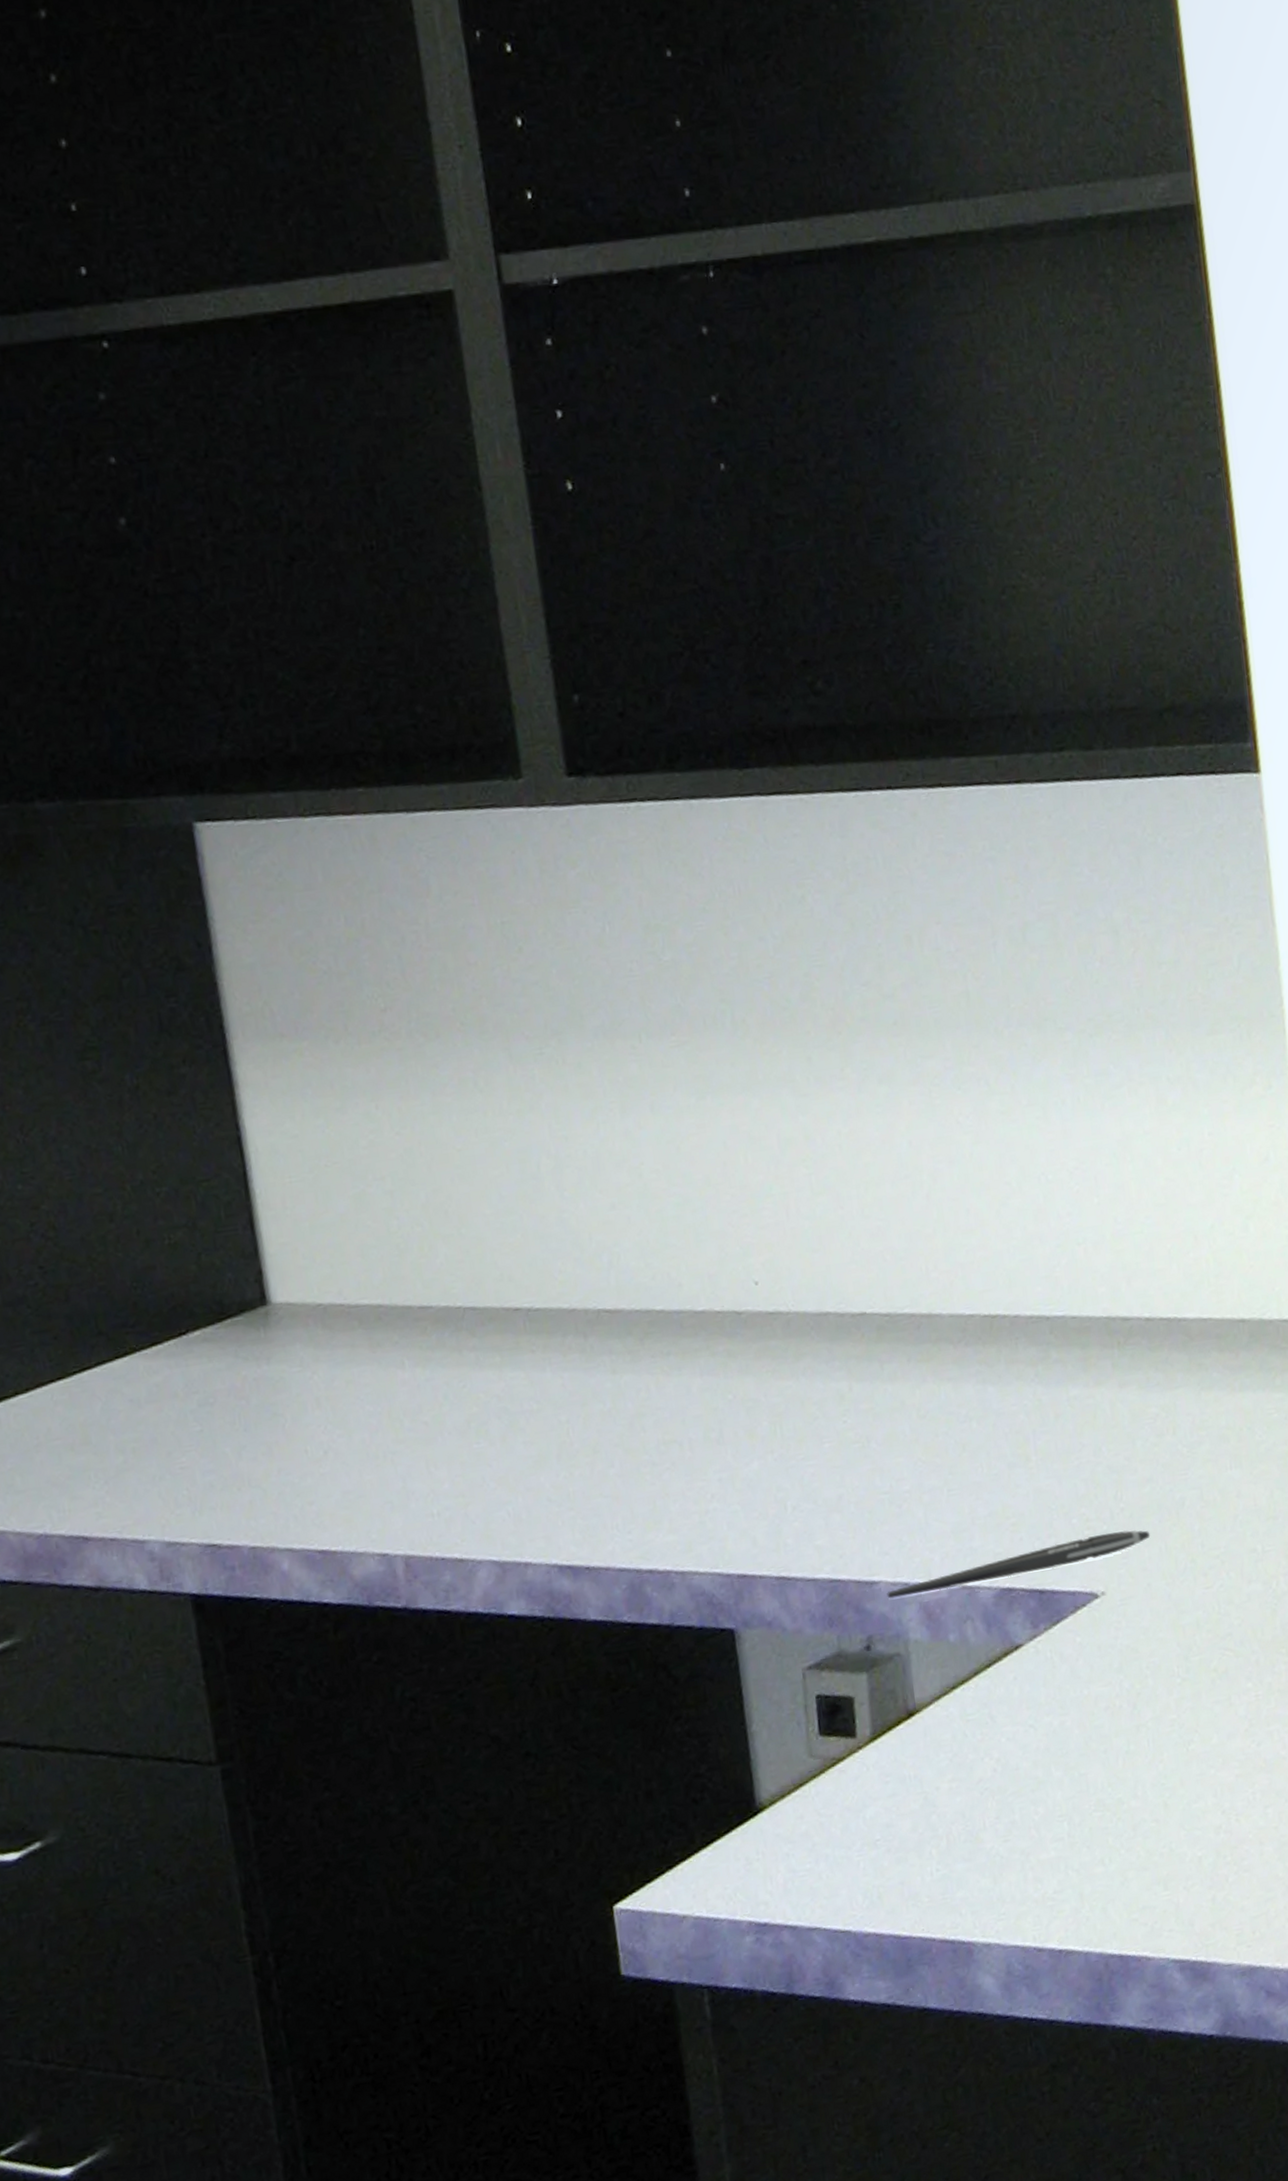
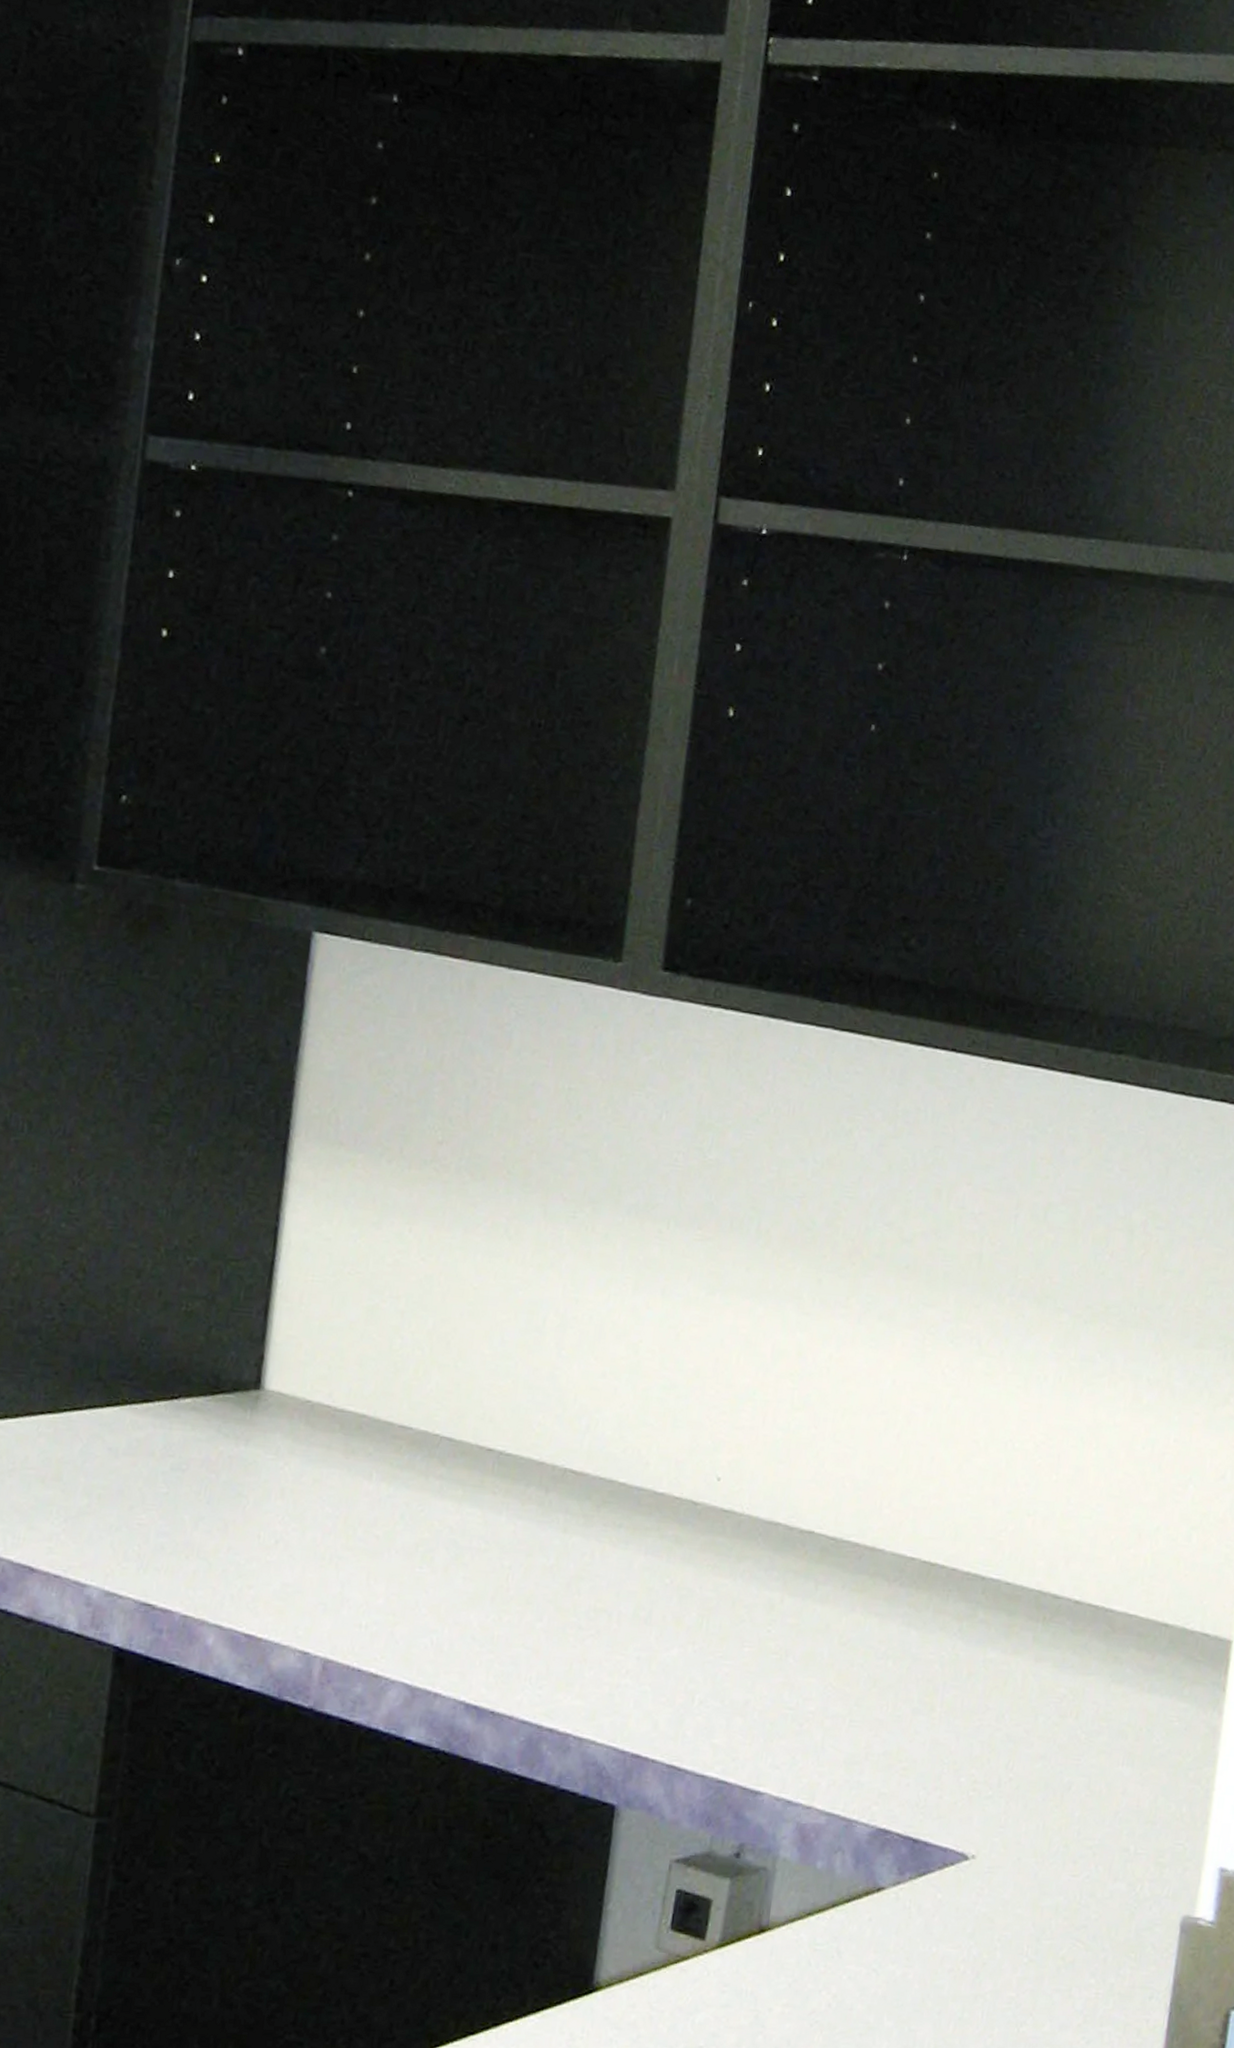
pen: present [887,1530,1151,1599] -> none [768,1797,1032,1822]

